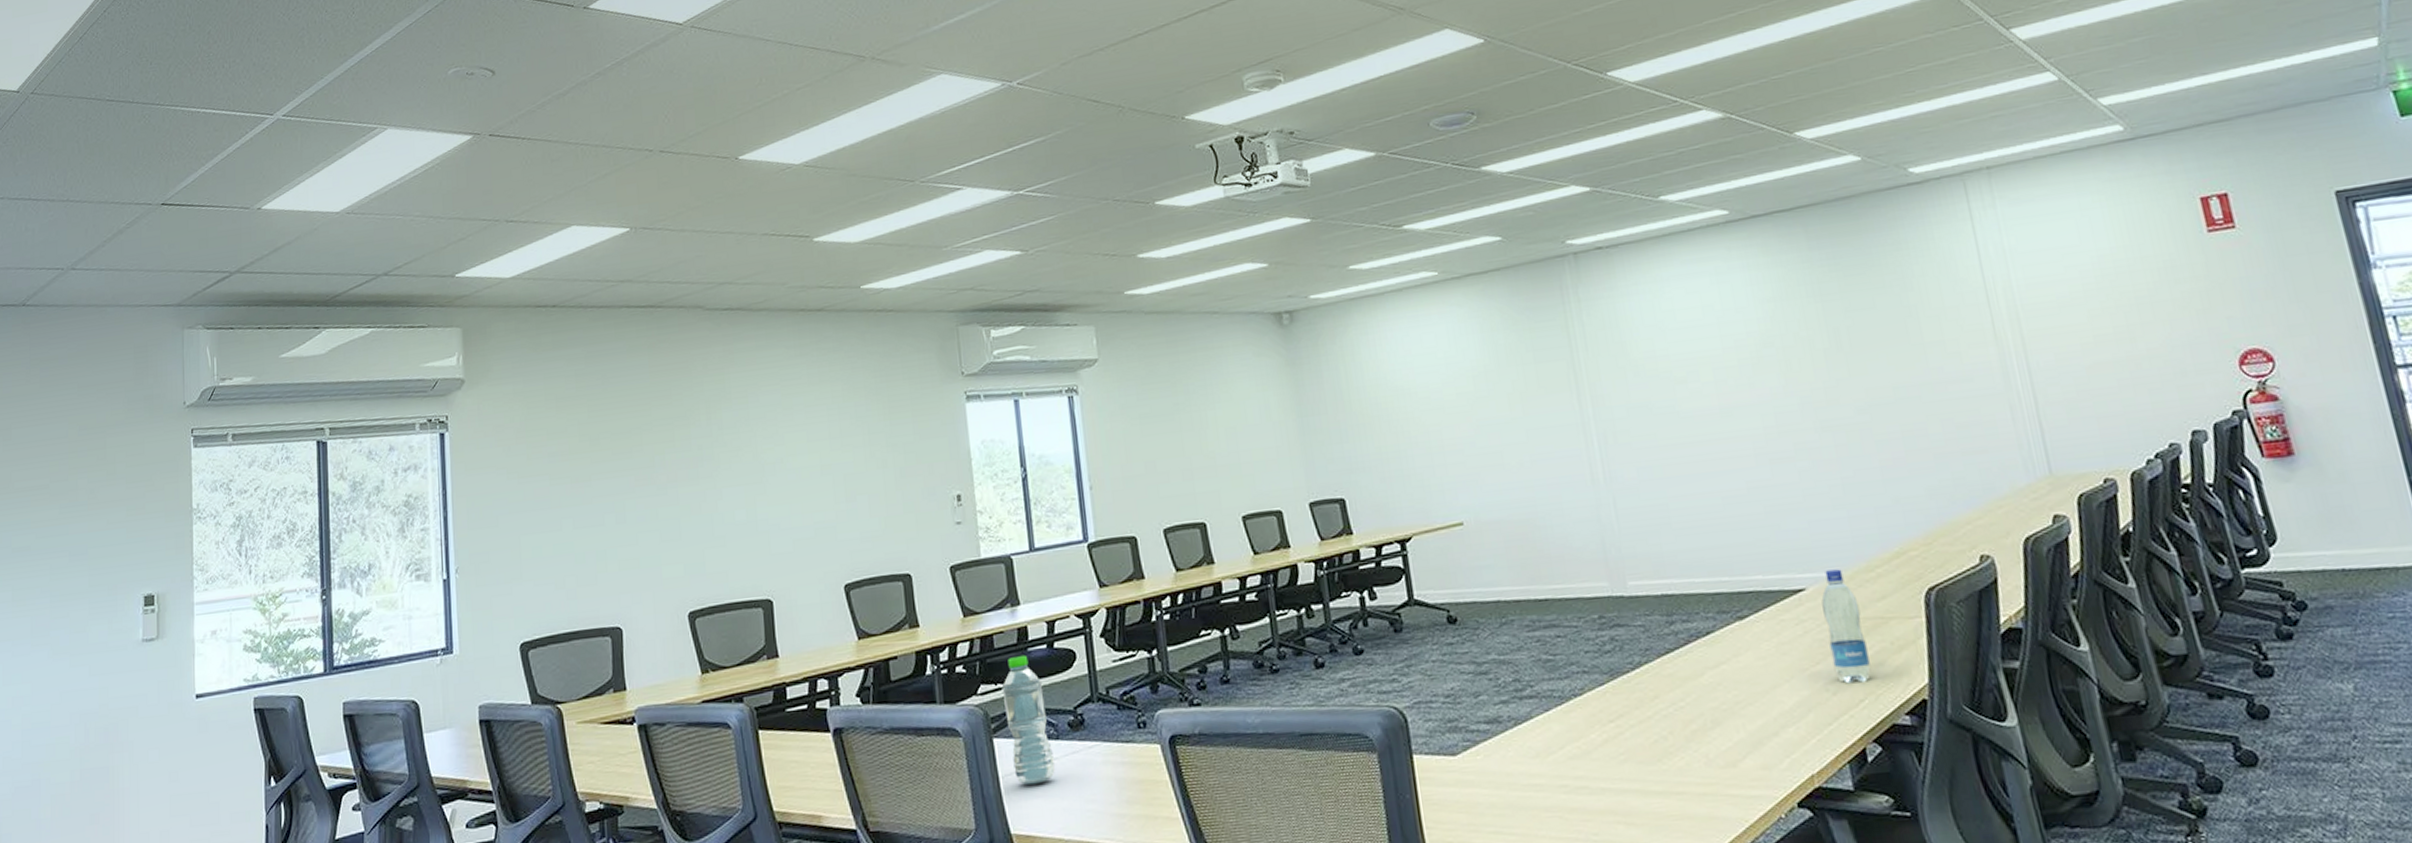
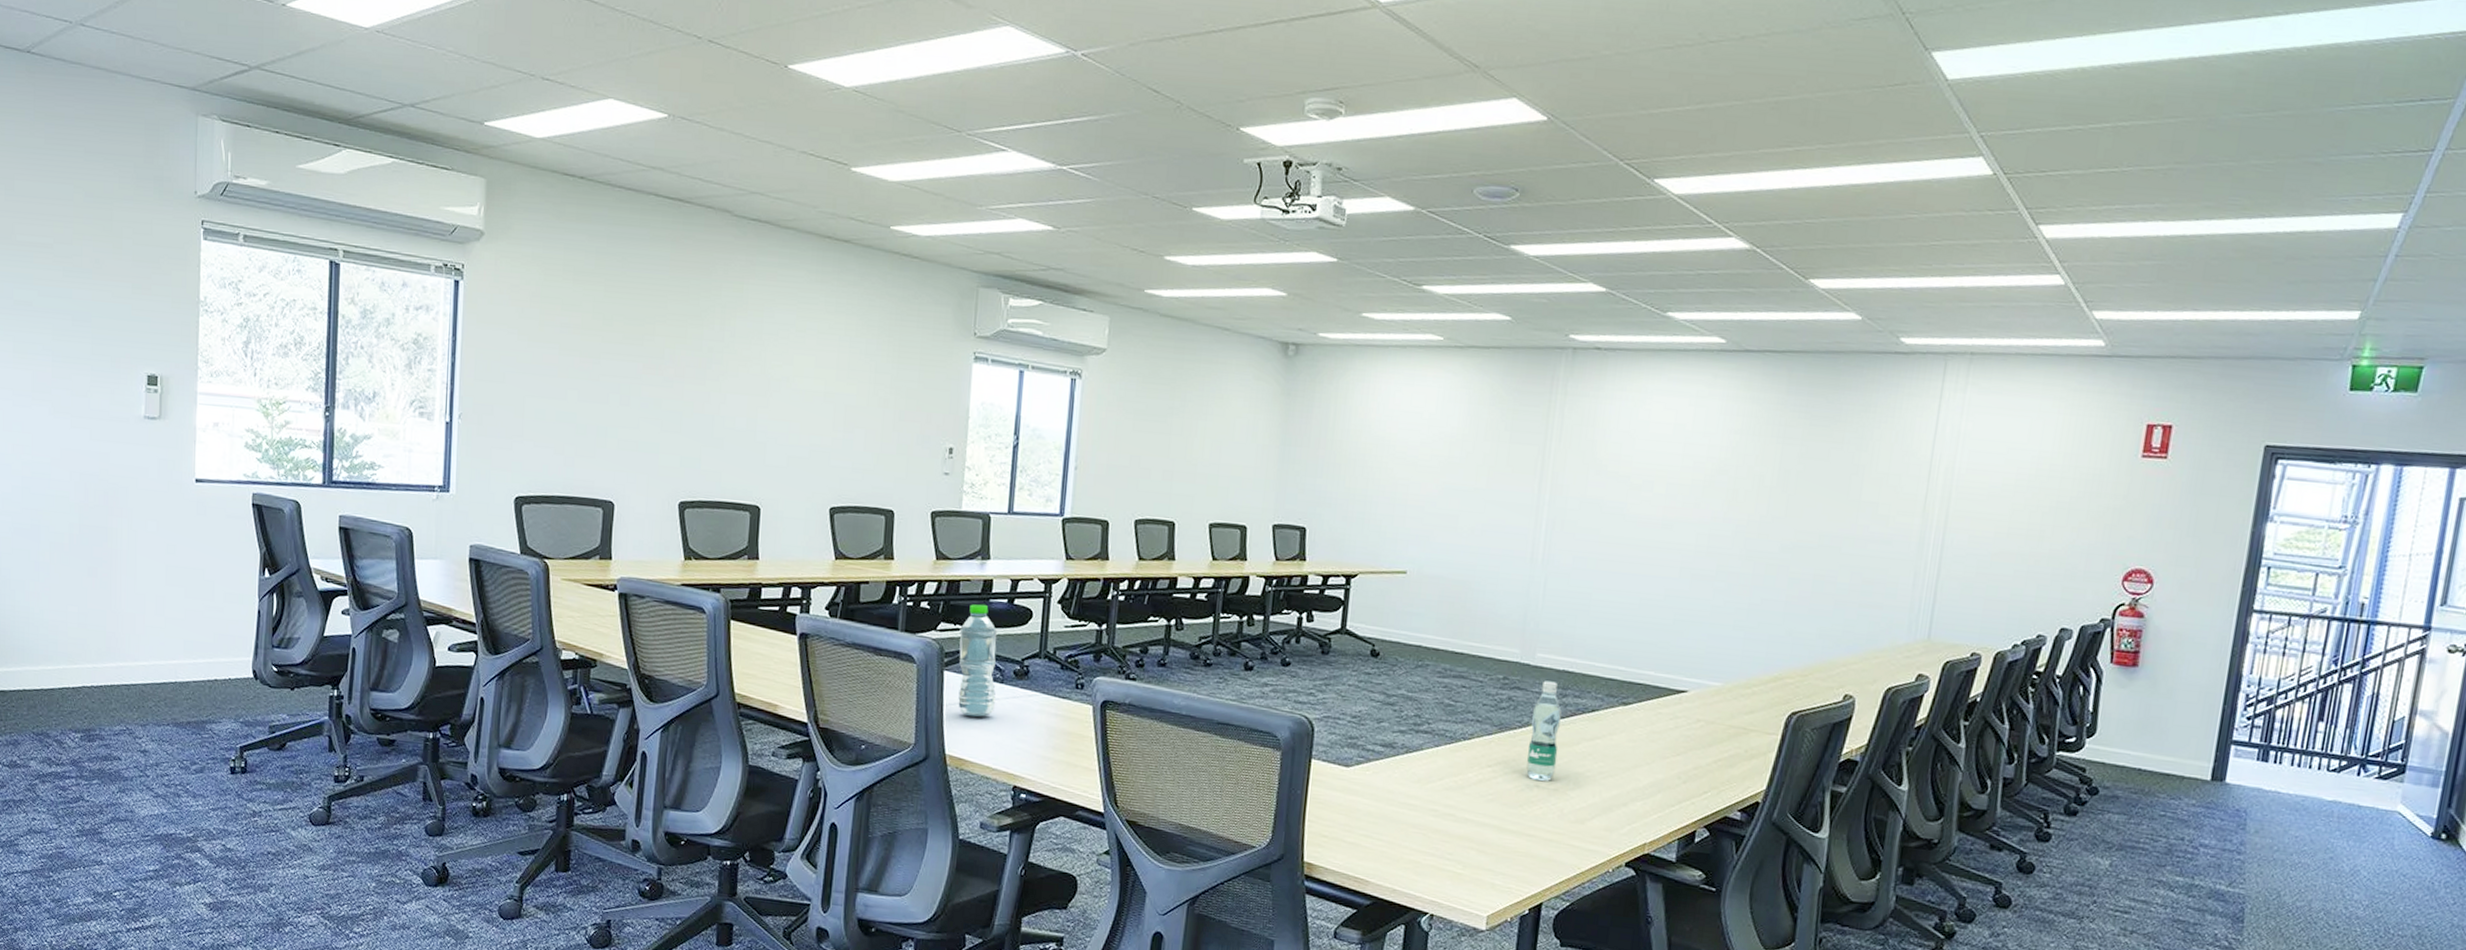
bottle: none [1640,609,1687,727] -> present [1526,681,1562,781]
bottle: present [1821,569,1871,684] -> none [1690,679,1729,778]

